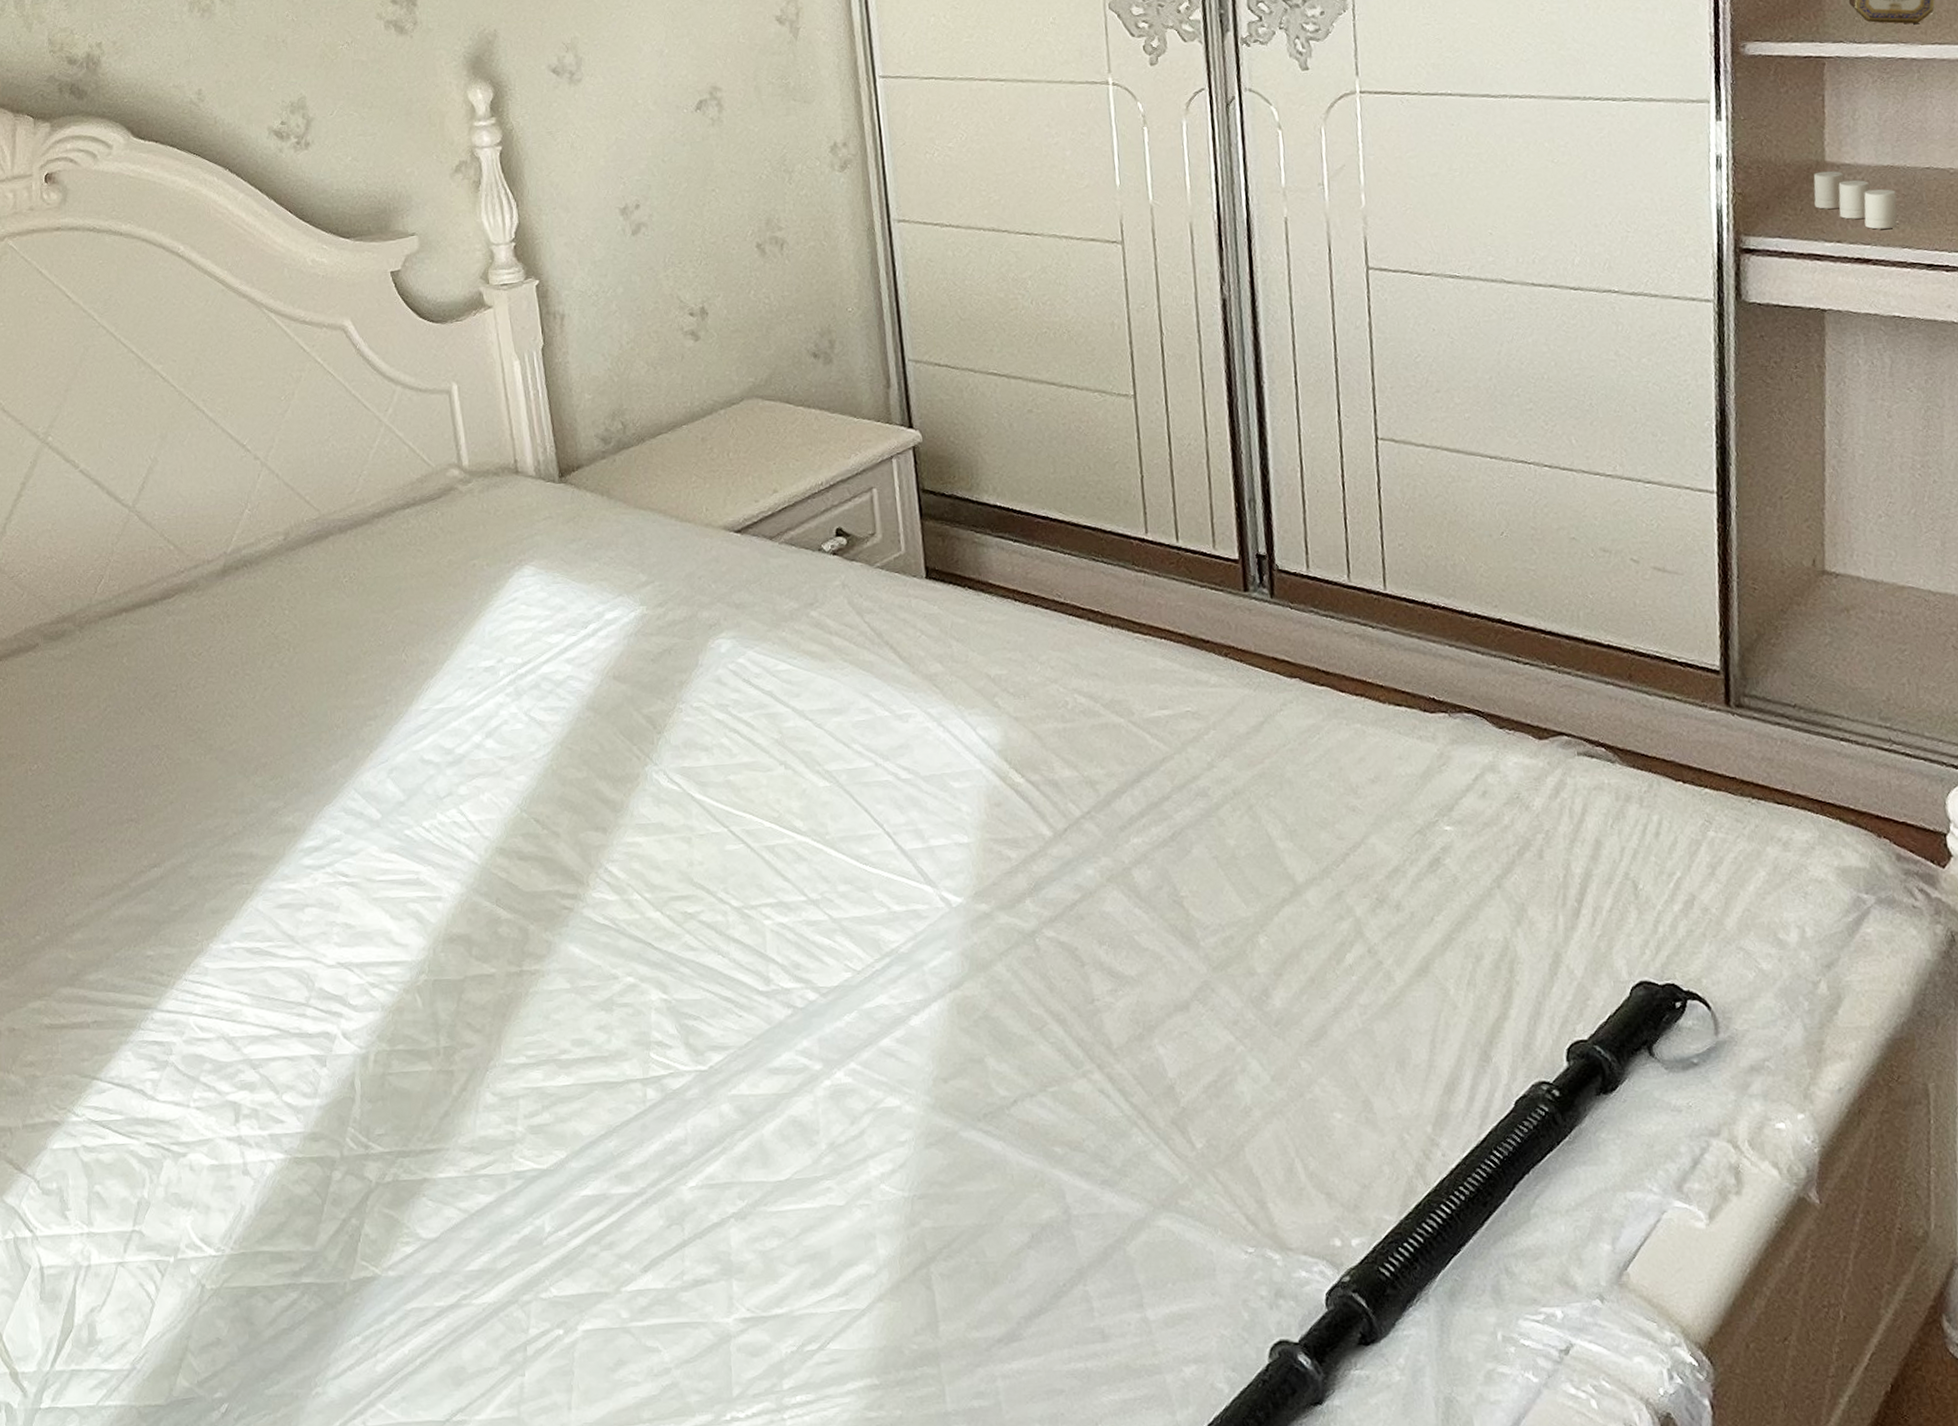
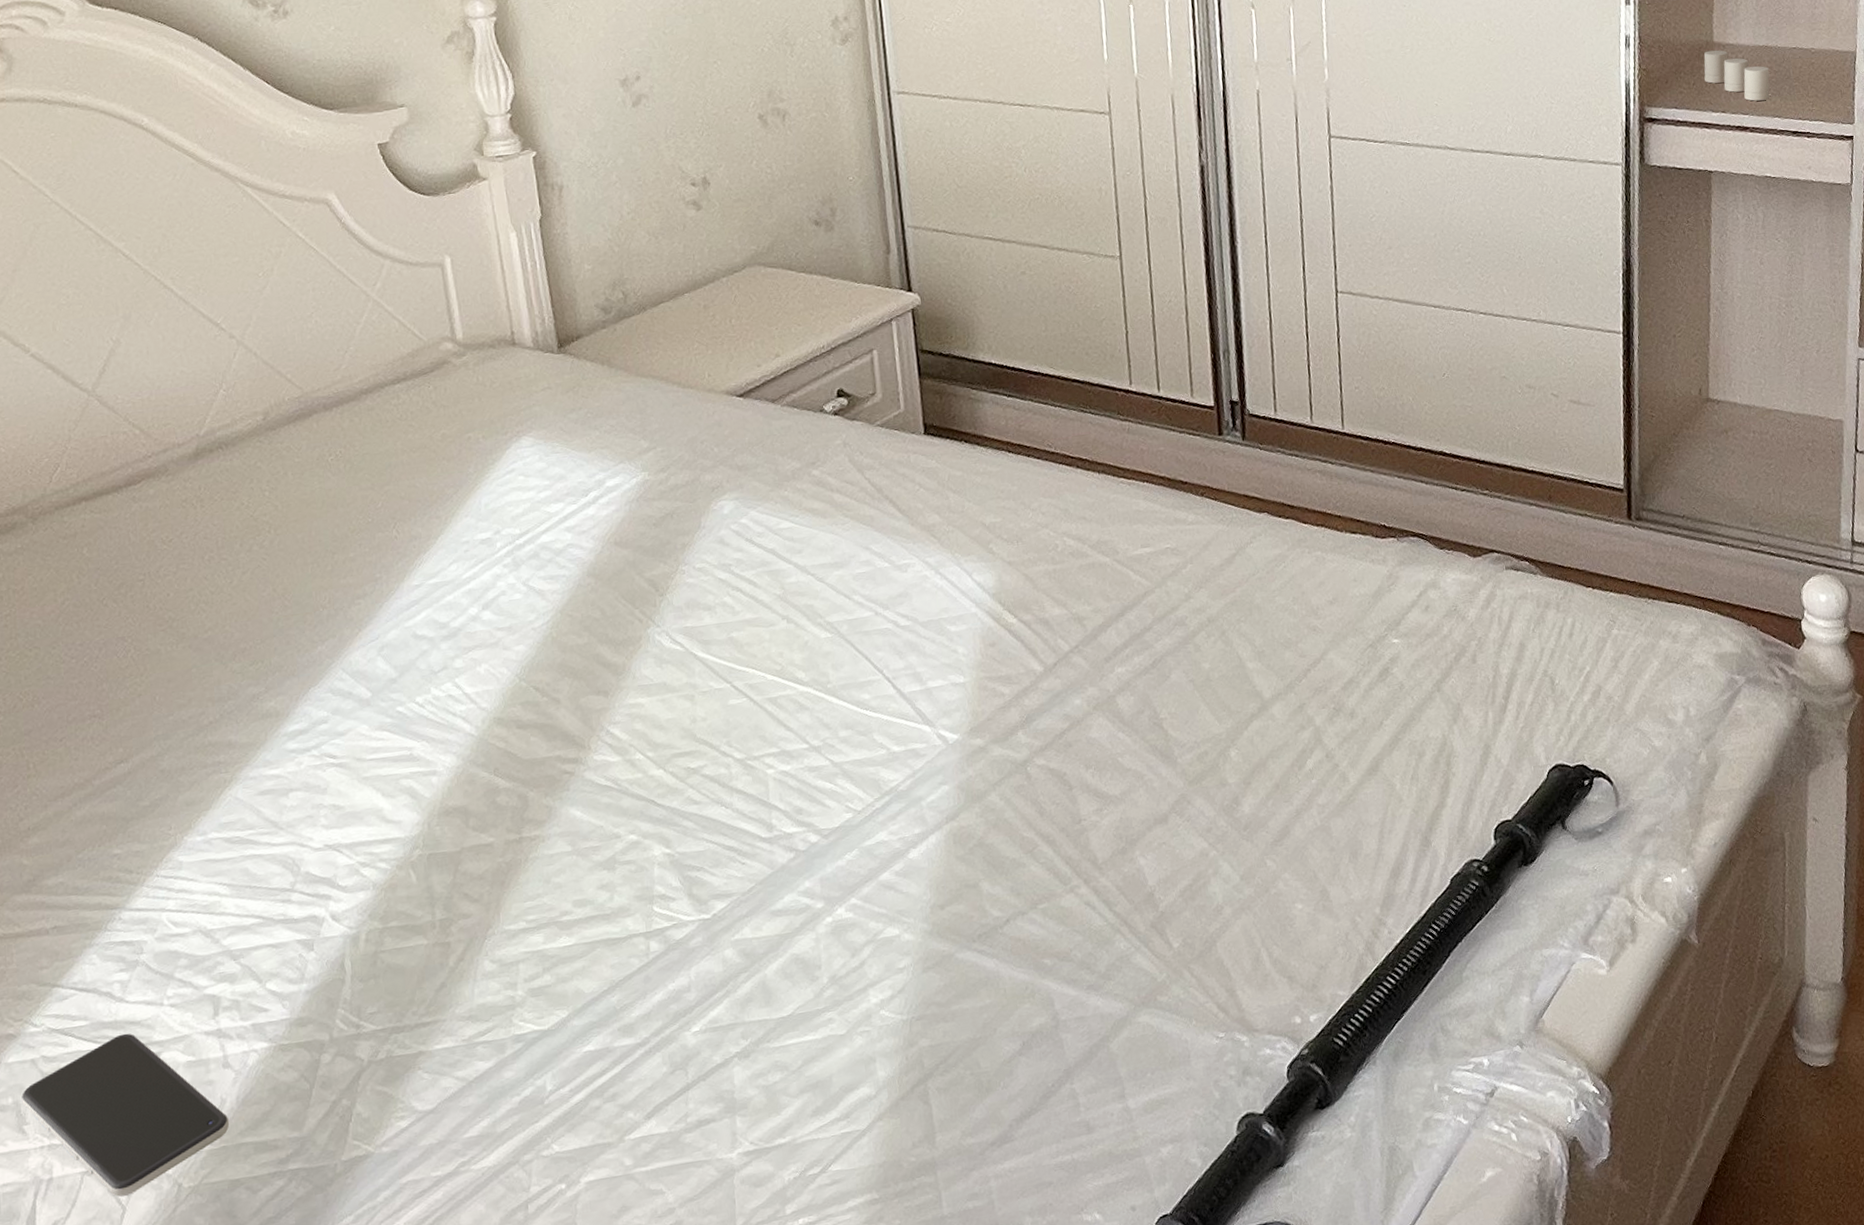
smartphone: none [64,1131,249,1291] -> present [22,1033,230,1197]

